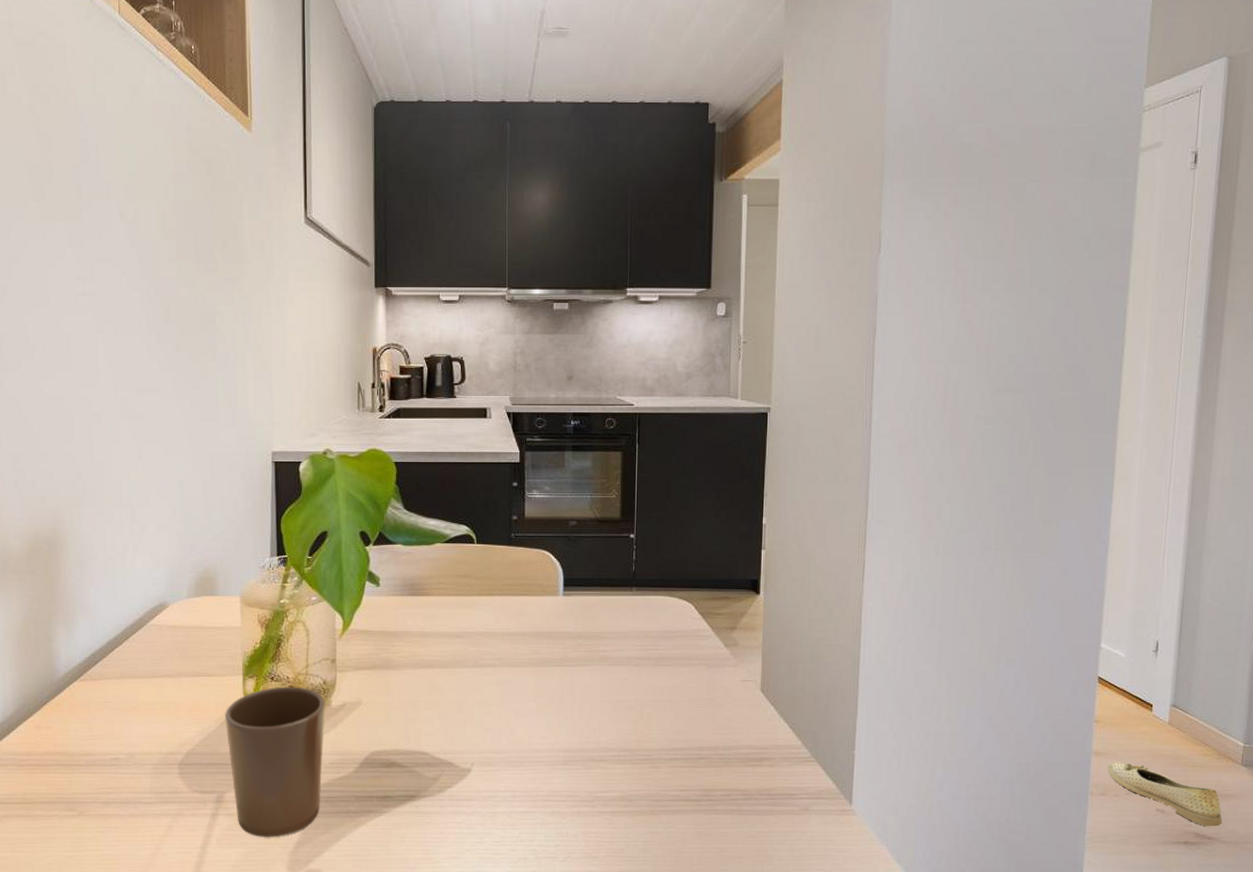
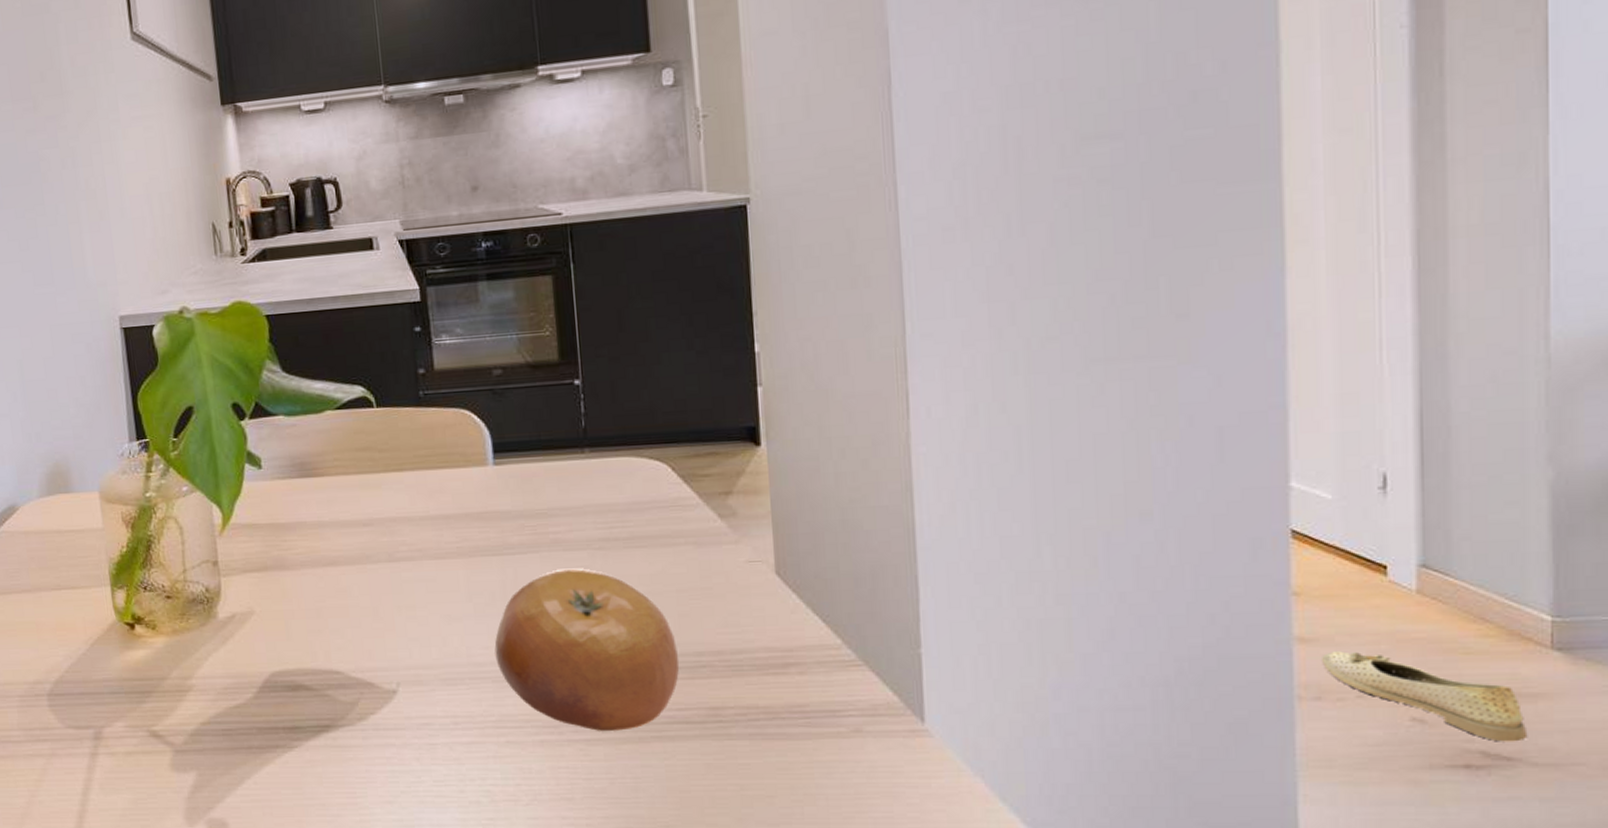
mug: present [225,686,326,838] -> none [94,596,216,781]
fruit: none [550,680,686,805] -> present [494,569,680,731]

